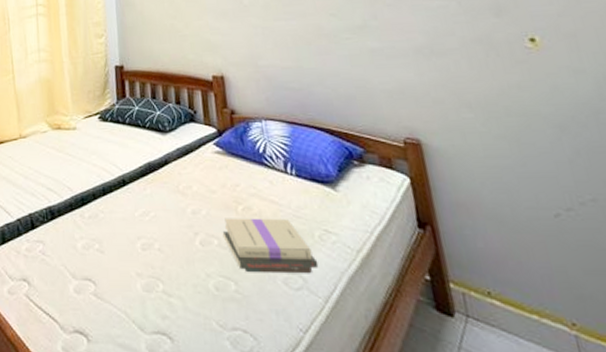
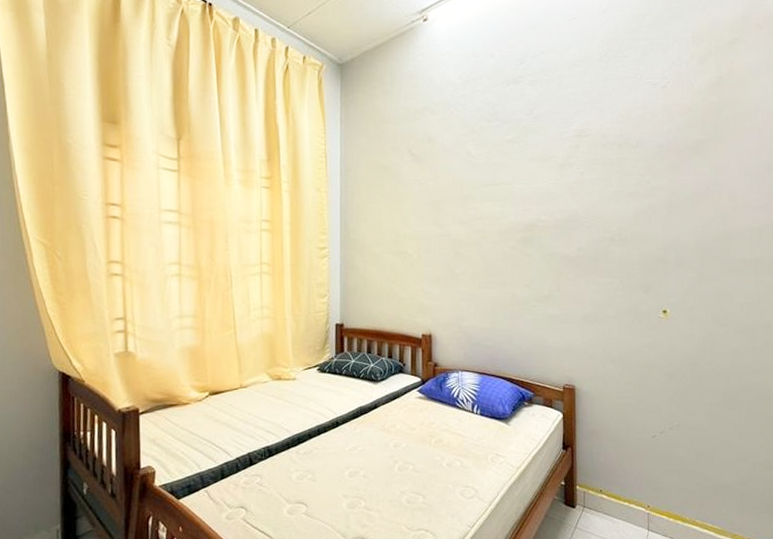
books: present [222,218,319,273] -> none [417,447,488,488]

